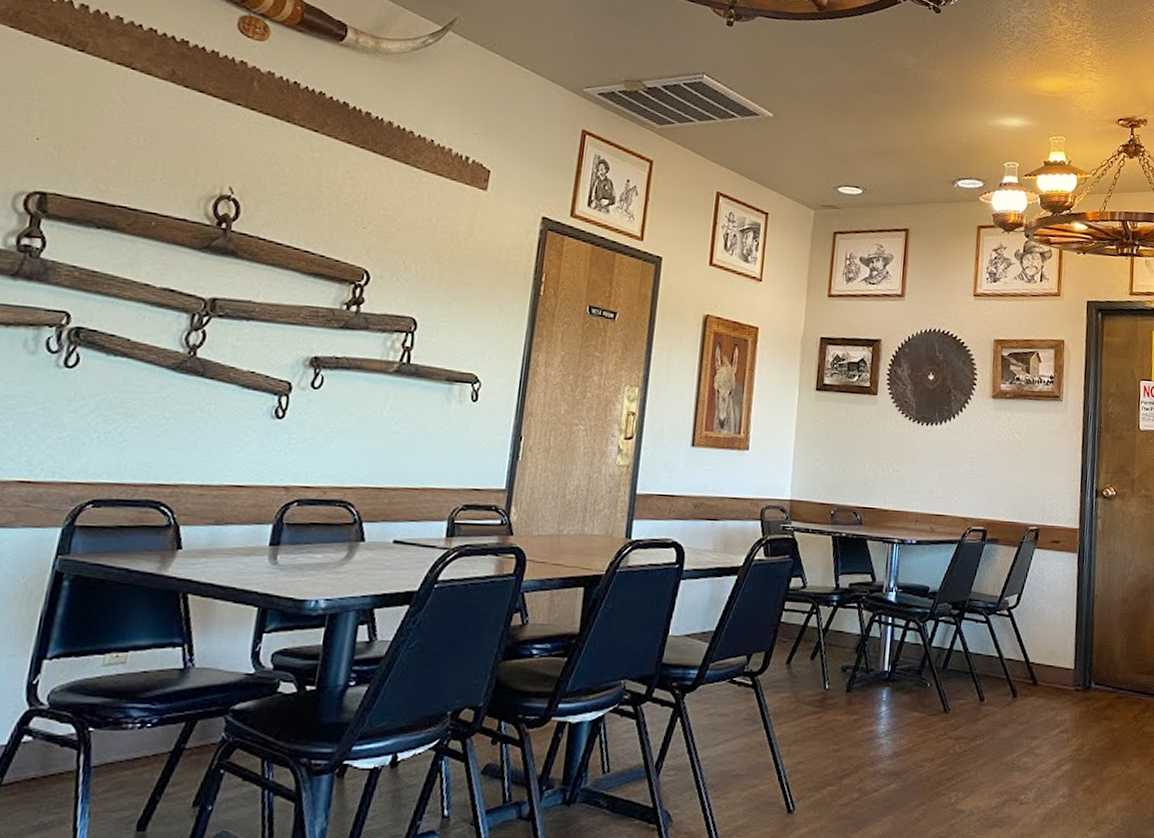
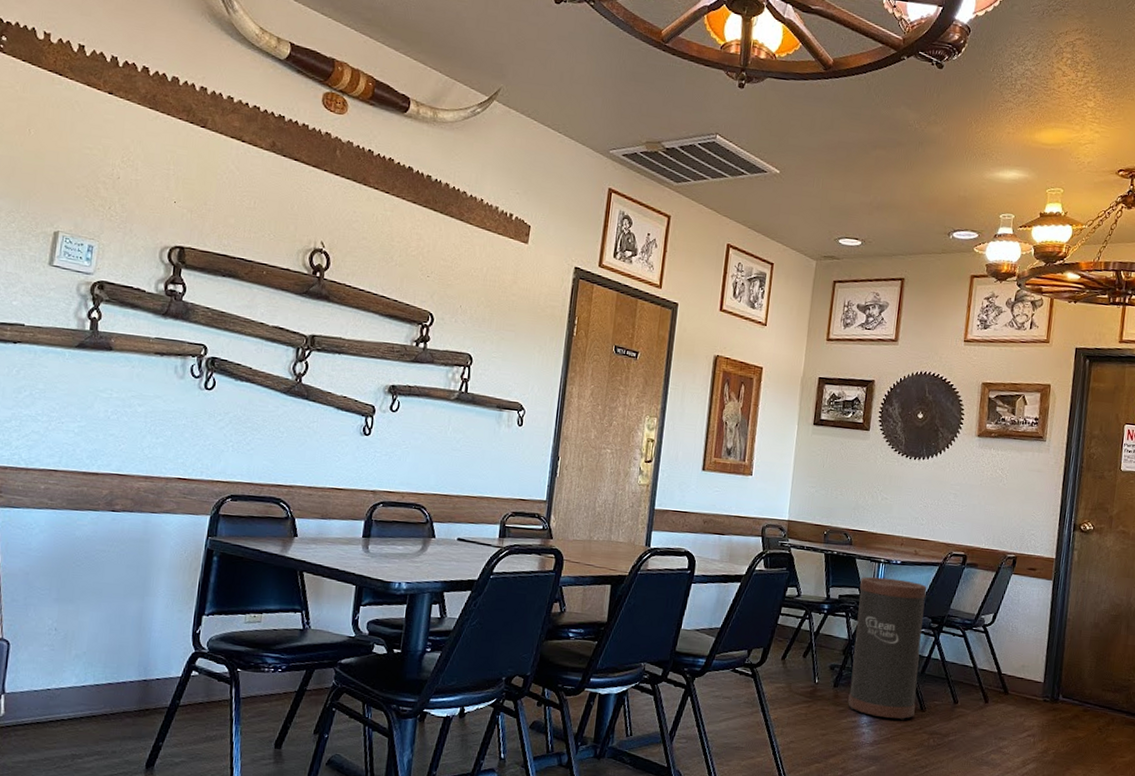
trash can: none [863,560,945,727] -> present [848,576,927,721]

